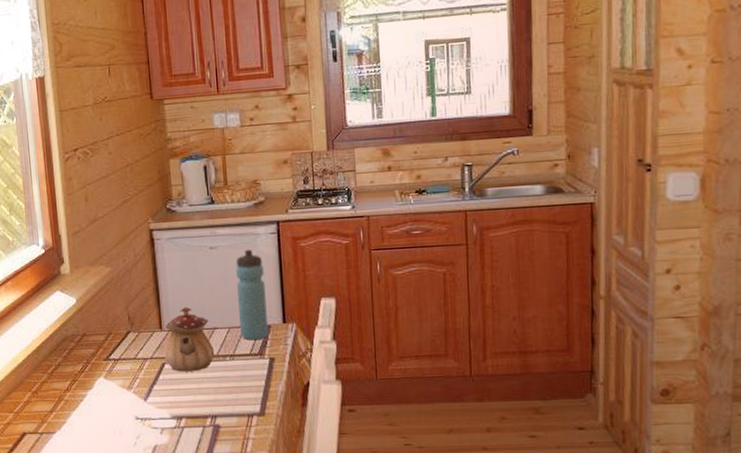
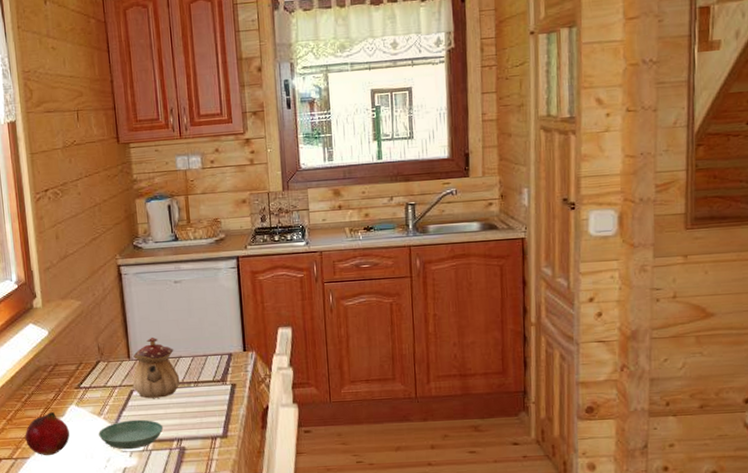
fruit: none [51,384,98,431] -> present [25,411,70,456]
saucer: none [128,394,197,426] -> present [99,419,164,450]
water bottle: present [236,249,268,341] -> none [198,282,230,368]

